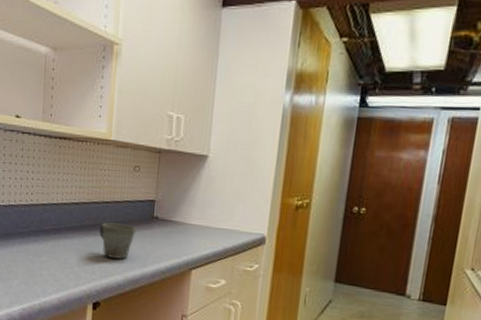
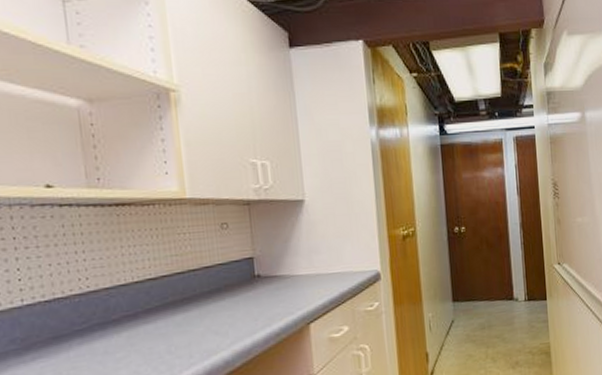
mug: present [99,222,137,259] -> none [189,290,237,334]

